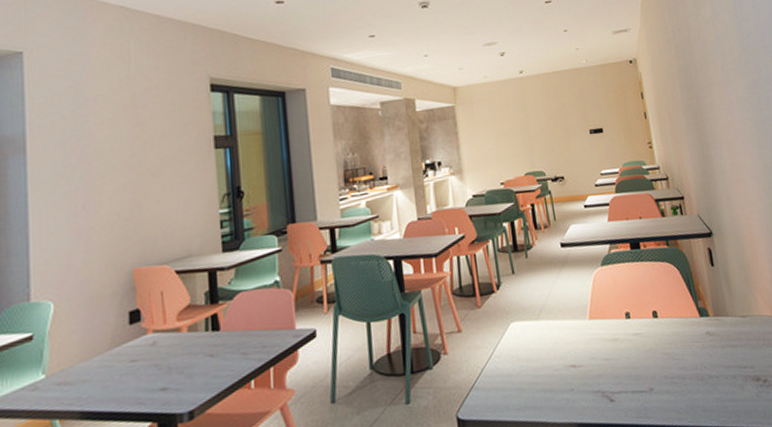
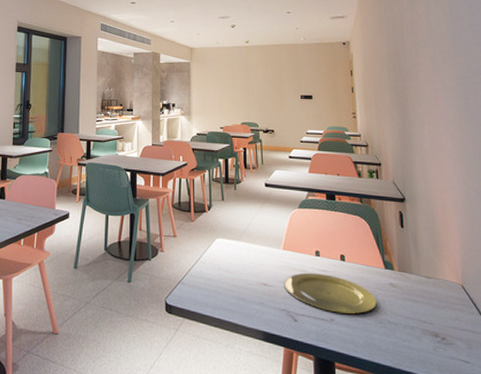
plate: none [595,337,696,381] -> present [284,272,377,314]

